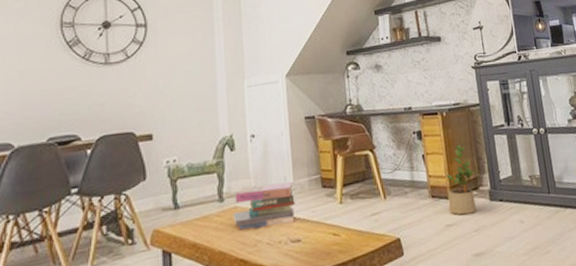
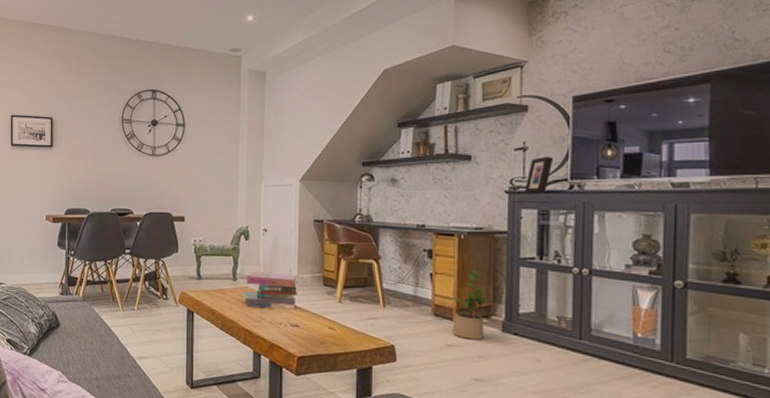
picture frame: none [486,33,504,68] -> present [524,157,554,194]

